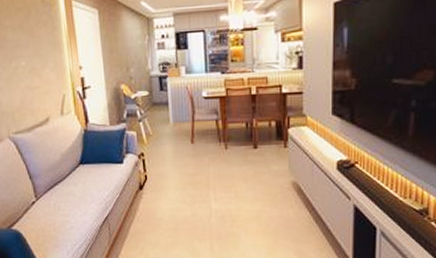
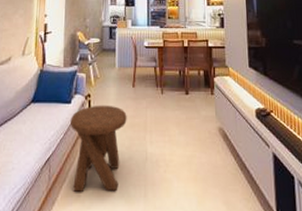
music stool: none [125,163,187,246] -> present [70,105,127,192]

